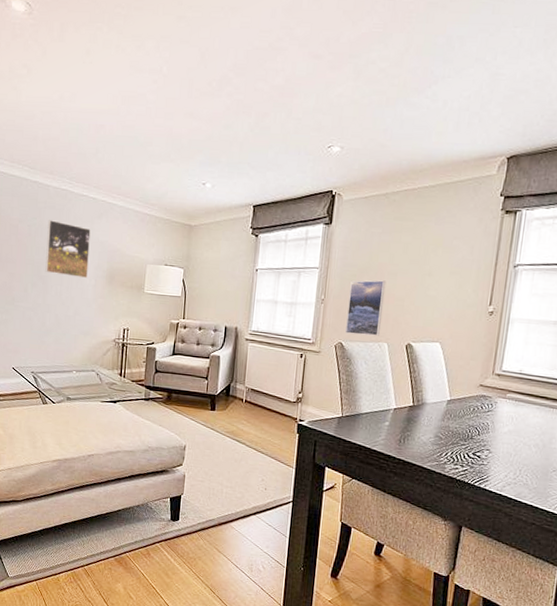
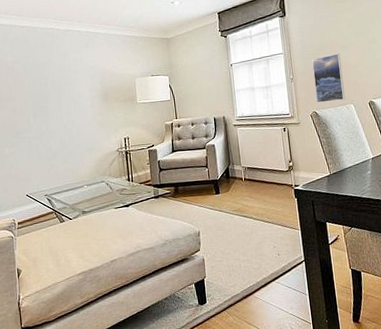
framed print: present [45,220,91,279] -> none [40,56,84,103]

